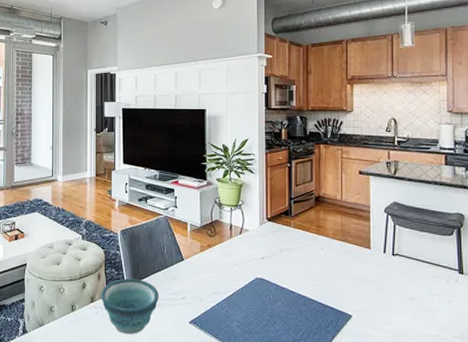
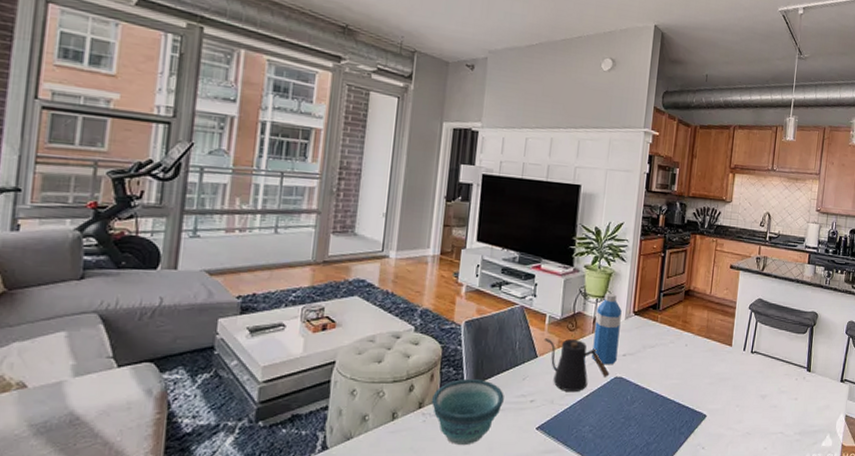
kettle: none [188,244,251,292] -> present [544,338,610,393]
water bottle: none [232,202,256,267] -> present [592,292,622,365]

